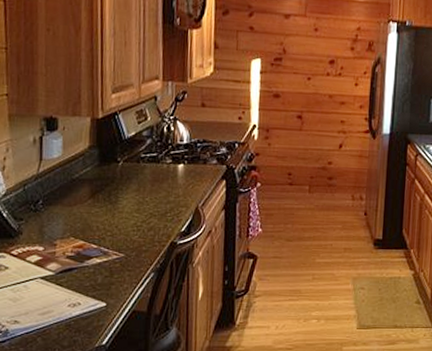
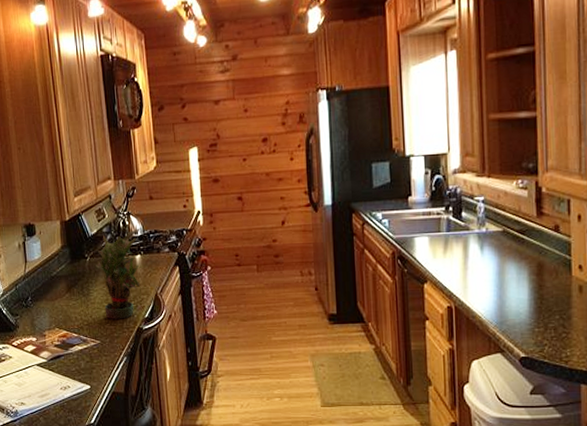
potted plant: none [129,135,188,232] -> present [96,228,141,319]

